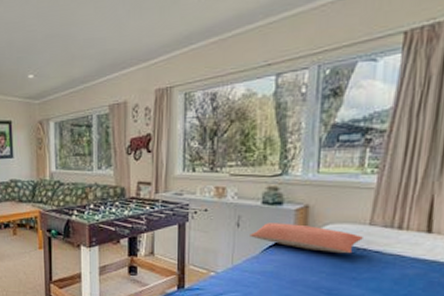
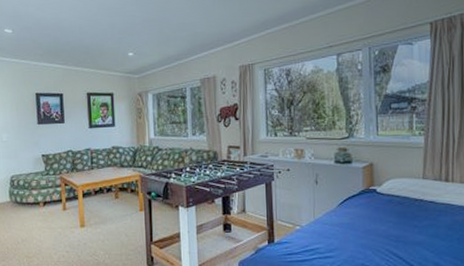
pillow: present [250,223,363,254] -> none [327,179,419,205]

